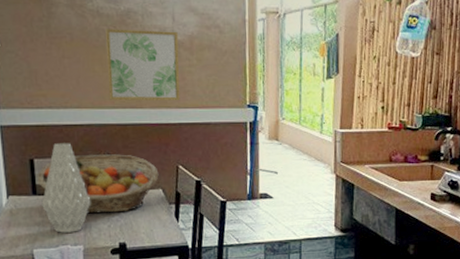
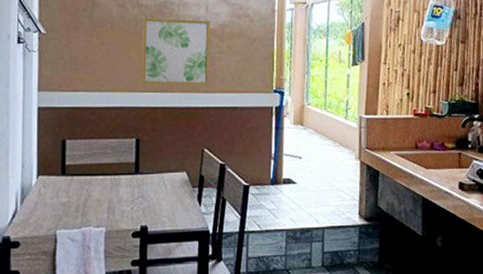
fruit basket: present [37,154,159,214] -> none [67,136,184,195]
vase: present [41,143,91,233] -> none [69,125,117,214]

